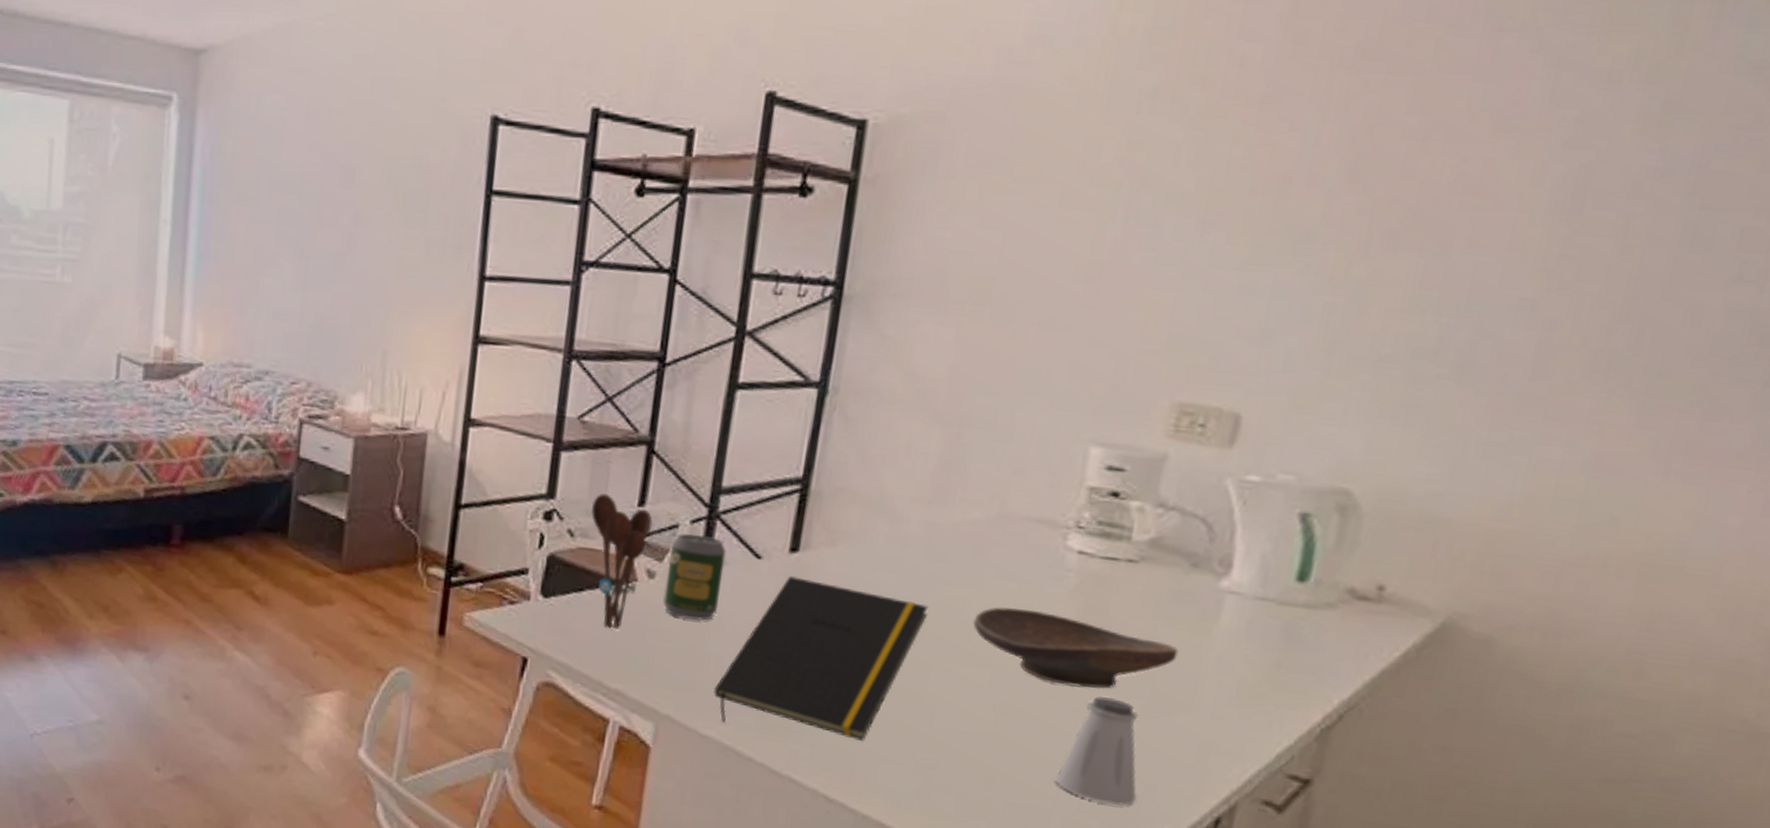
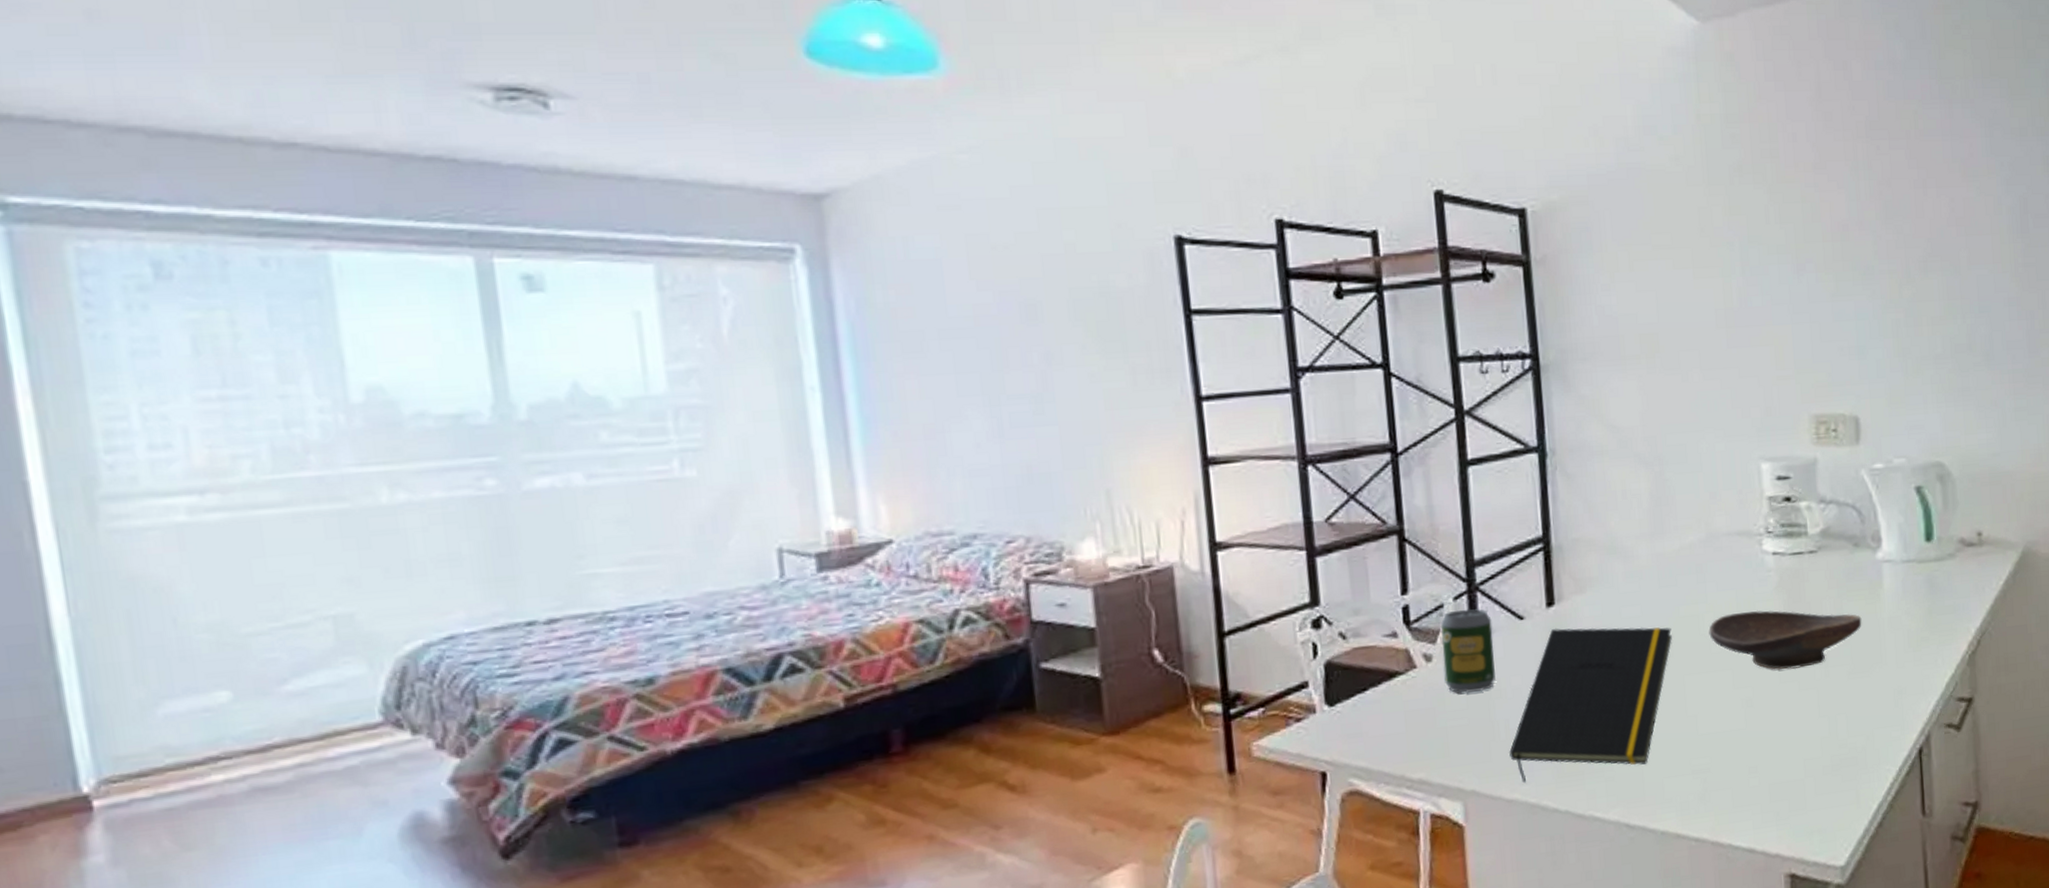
utensil holder: present [591,494,653,630] -> none [1357,590,1419,721]
saltshaker: present [1054,695,1139,806] -> none [1800,670,1862,763]

